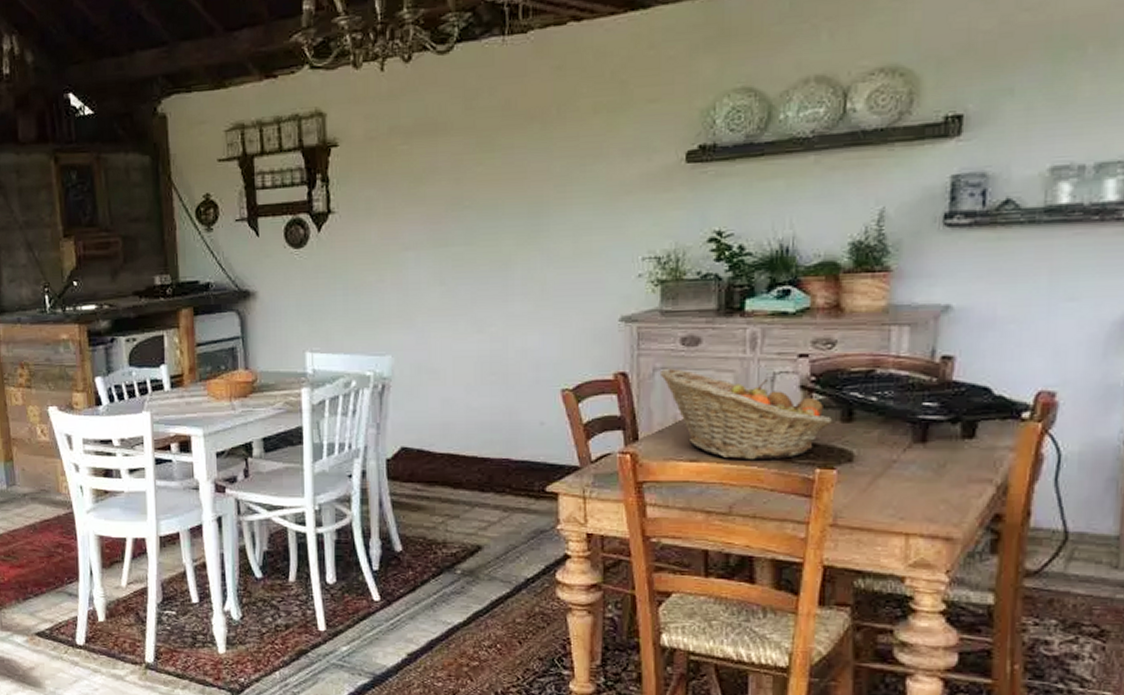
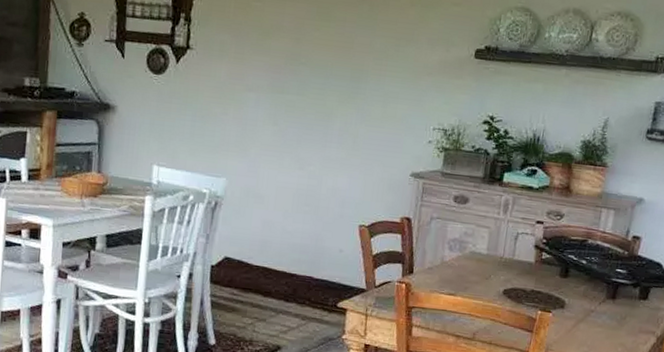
fruit basket: present [659,368,832,460] -> none [435,218,554,301]

